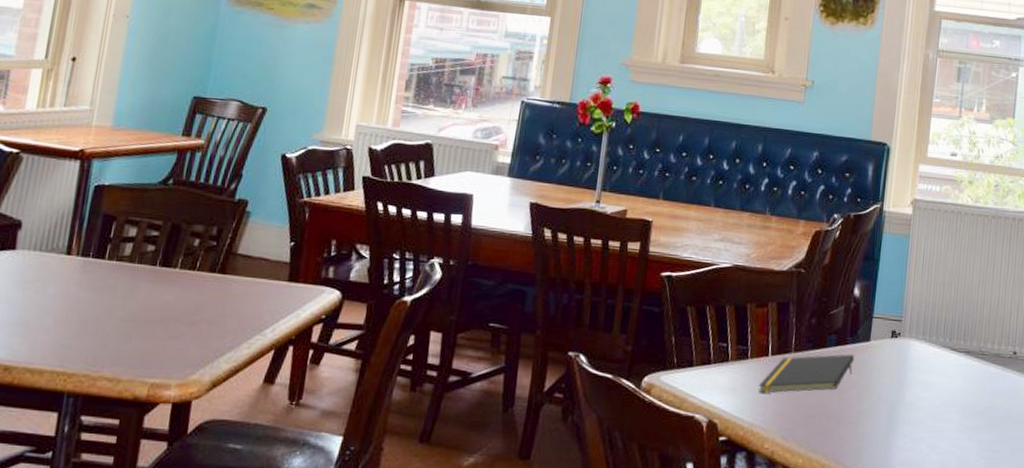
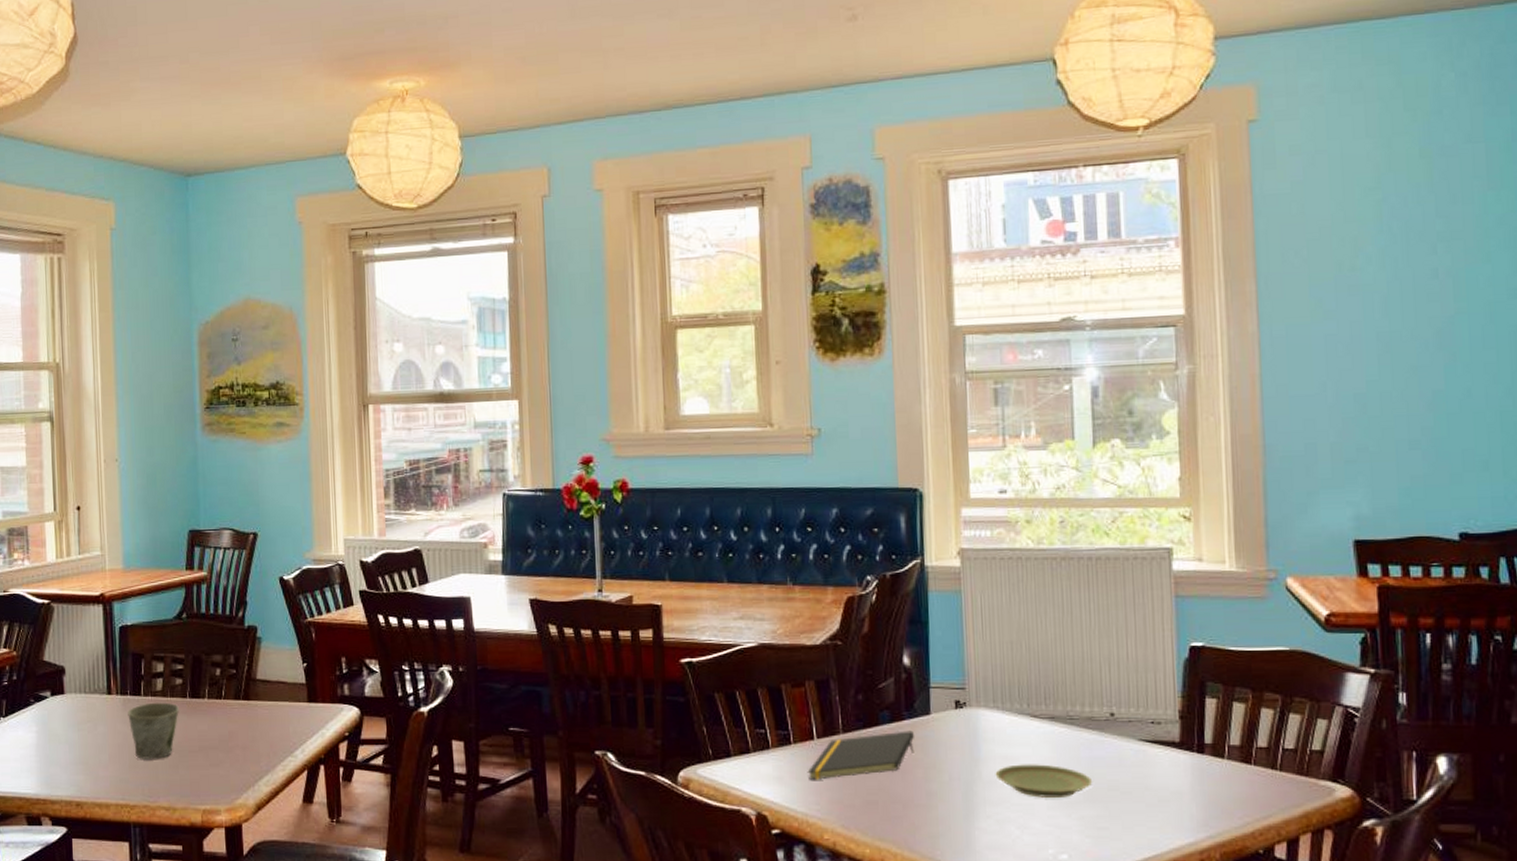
mug: none [85,267,147,327] -> present [128,702,180,759]
plate: none [916,390,993,422] -> present [995,764,1093,798]

